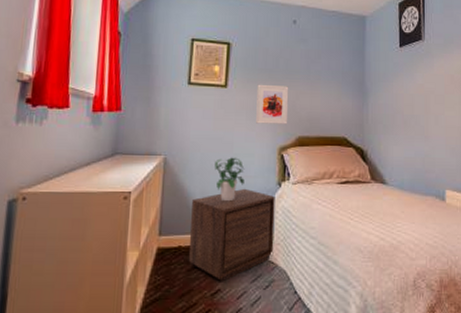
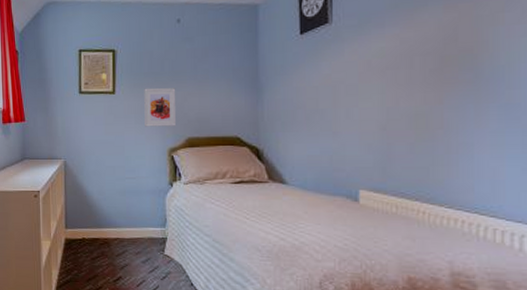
nightstand: present [188,188,275,281] -> none [91,188,169,270]
potted plant: present [215,157,245,202] -> none [109,159,137,200]

